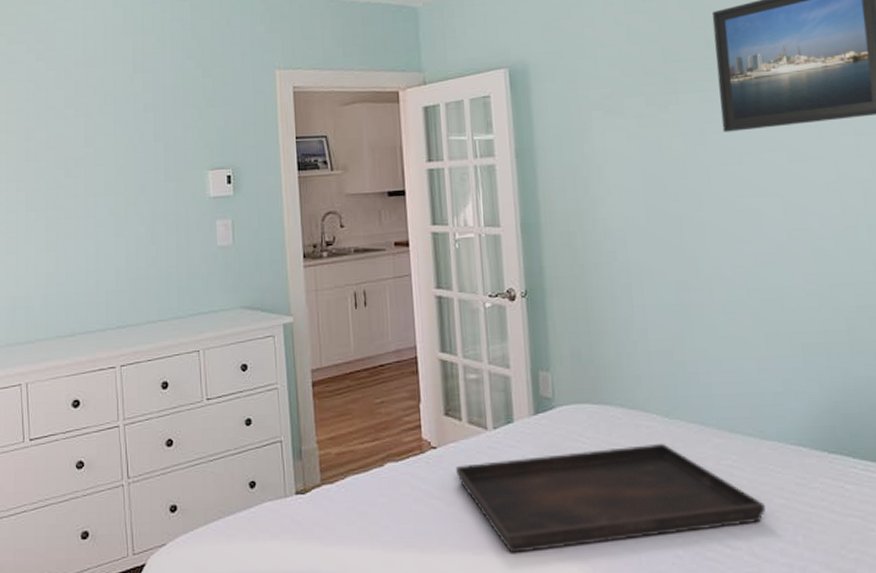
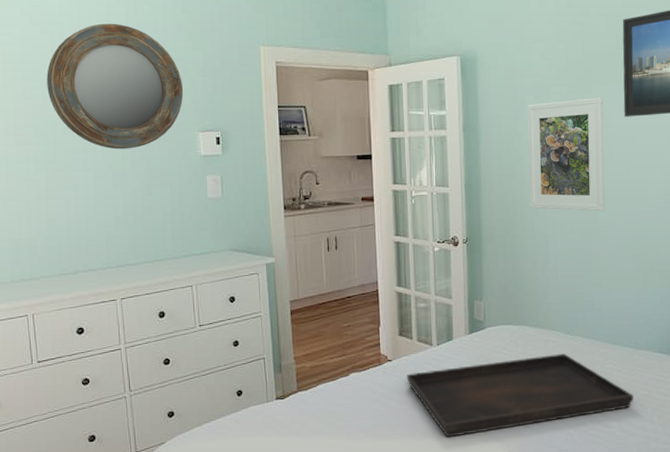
home mirror: none [50,54,192,193] -> present [46,23,184,150]
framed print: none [595,109,706,254] -> present [527,97,605,211]

